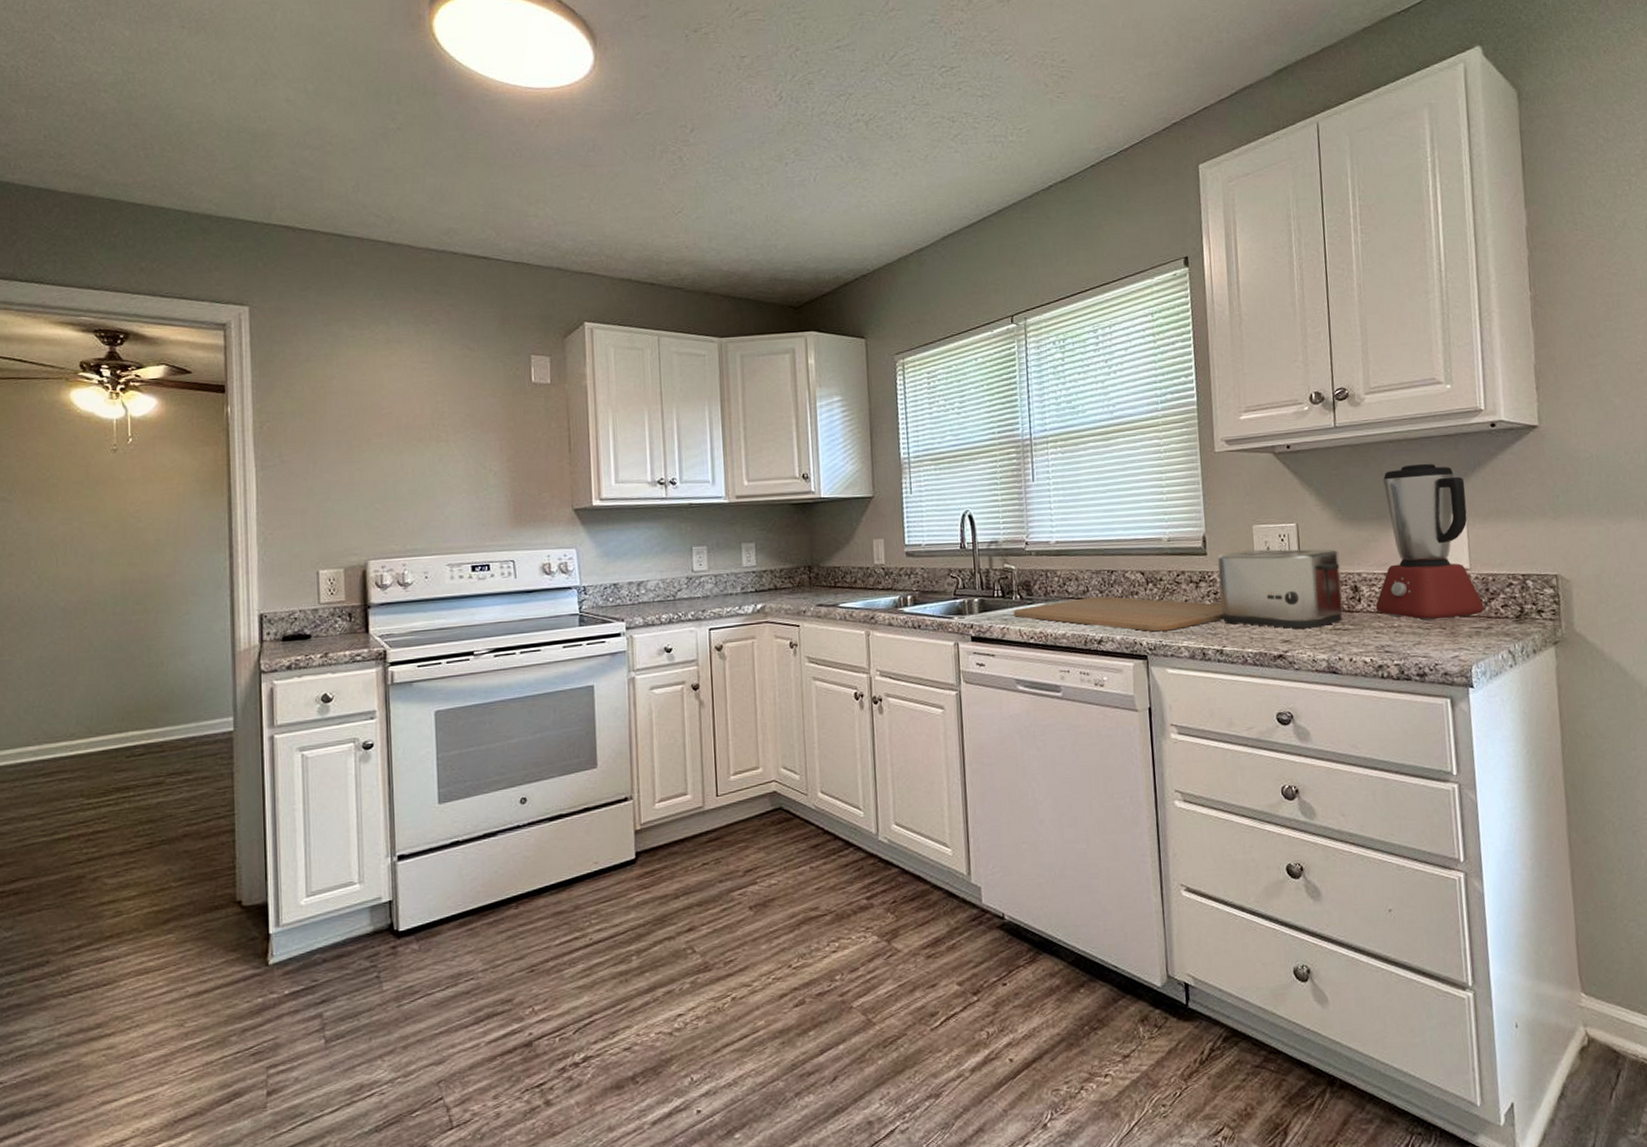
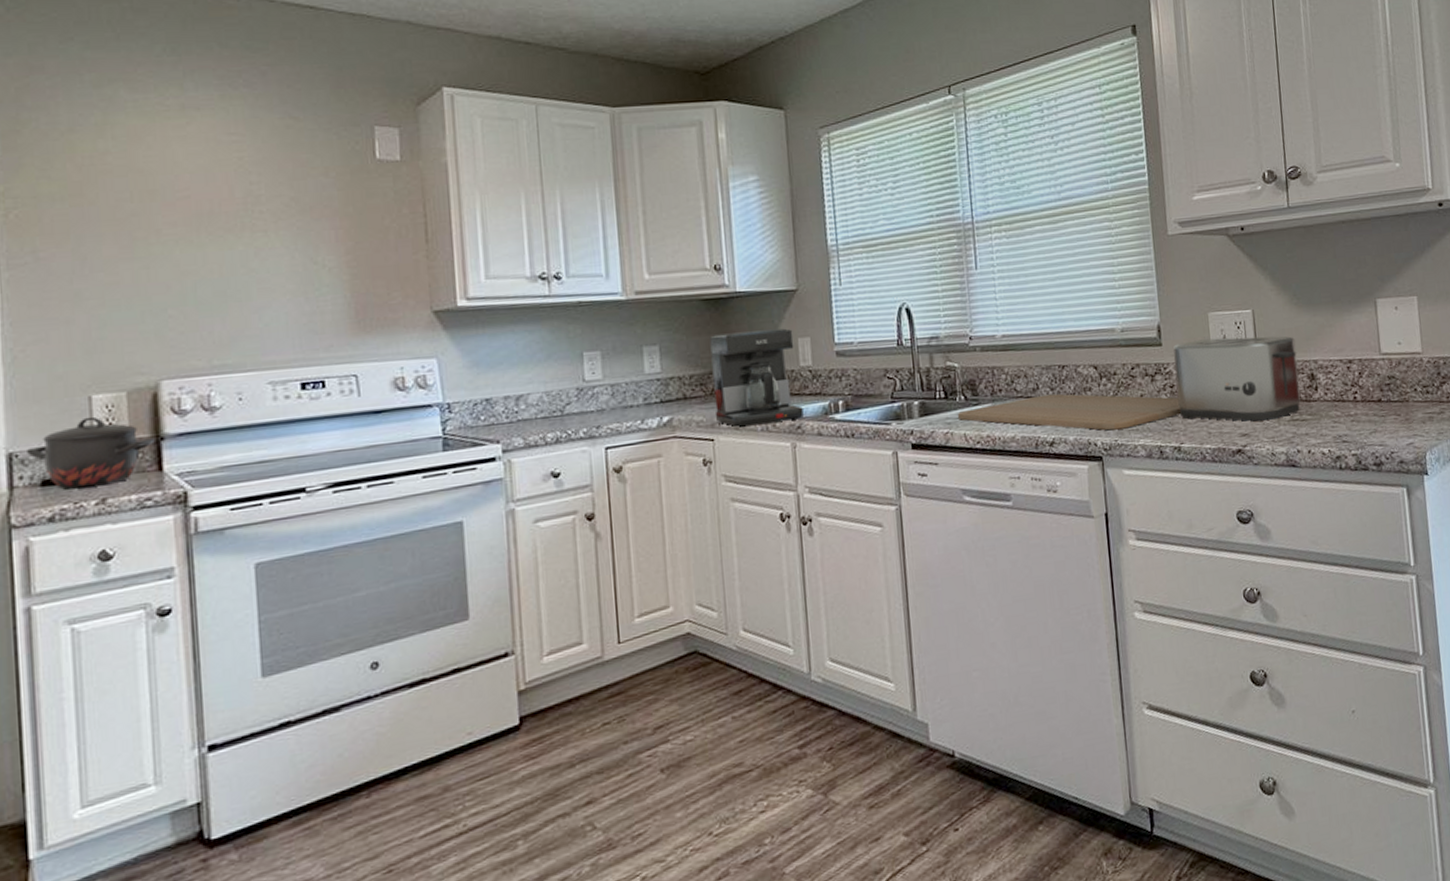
cooking pot: none [273,587,364,645] -> present [27,416,155,490]
coffee maker: none [797,530,877,616] -> present [709,328,804,428]
blender: present [1375,463,1484,622] -> none [1332,245,1436,409]

